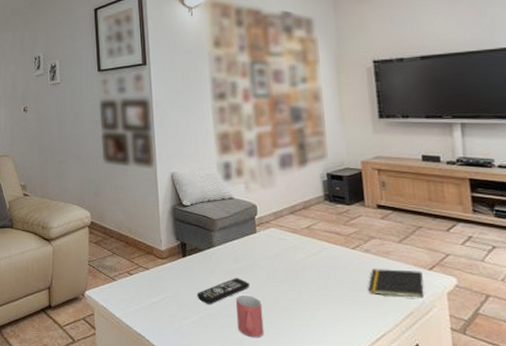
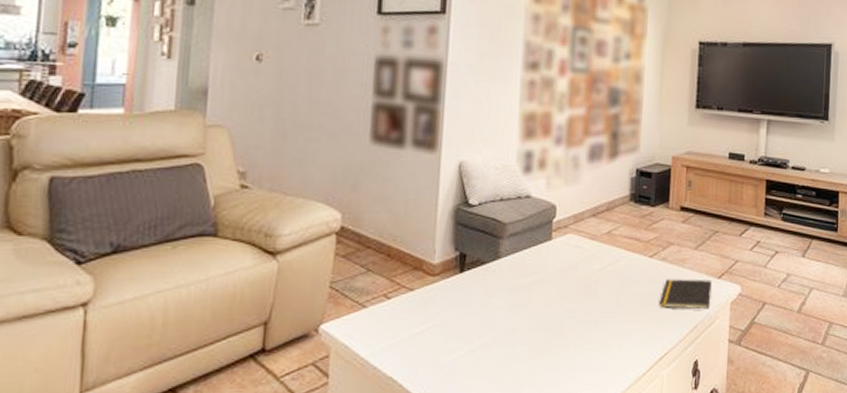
remote control: present [196,278,249,304] -> none [471,297,535,332]
mug: present [235,294,264,338] -> none [515,316,547,369]

